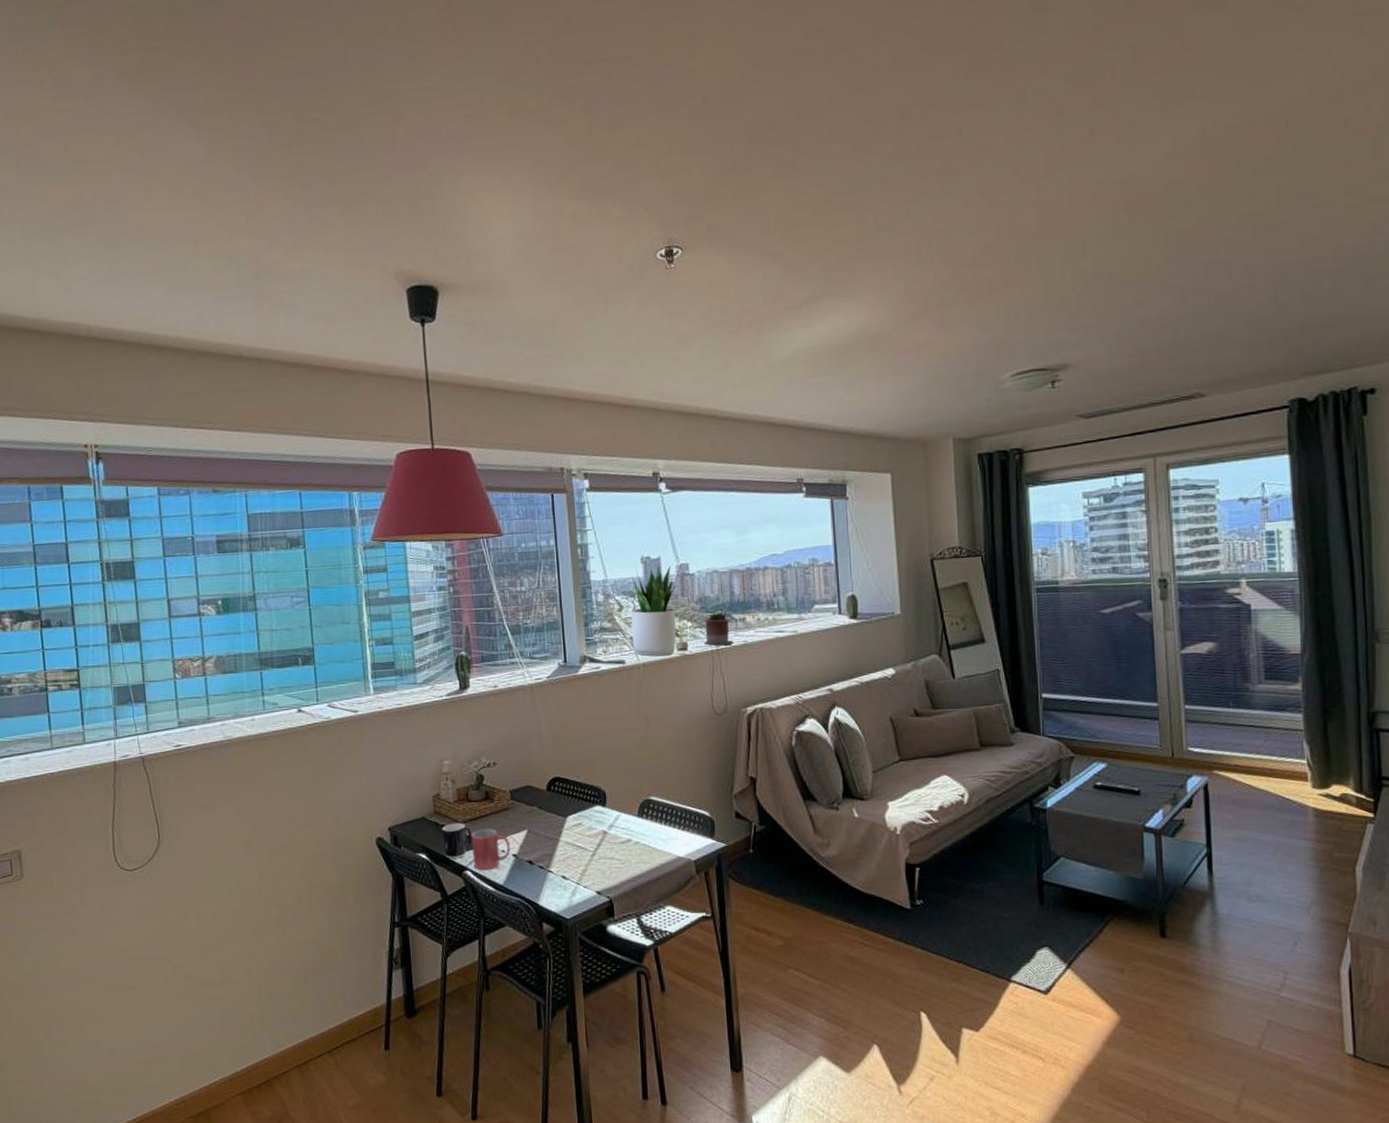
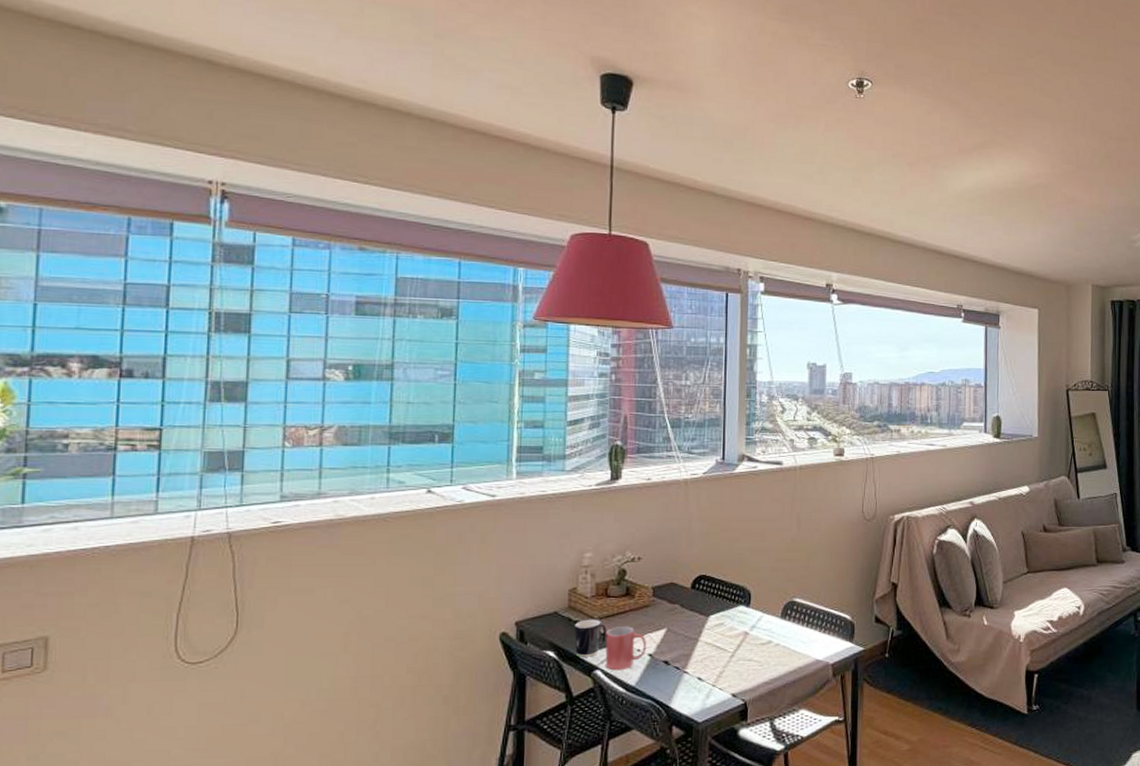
planter: present [630,566,677,657] -> none [791,373,839,460]
succulent planter: present [704,611,733,646] -> none [860,421,887,455]

